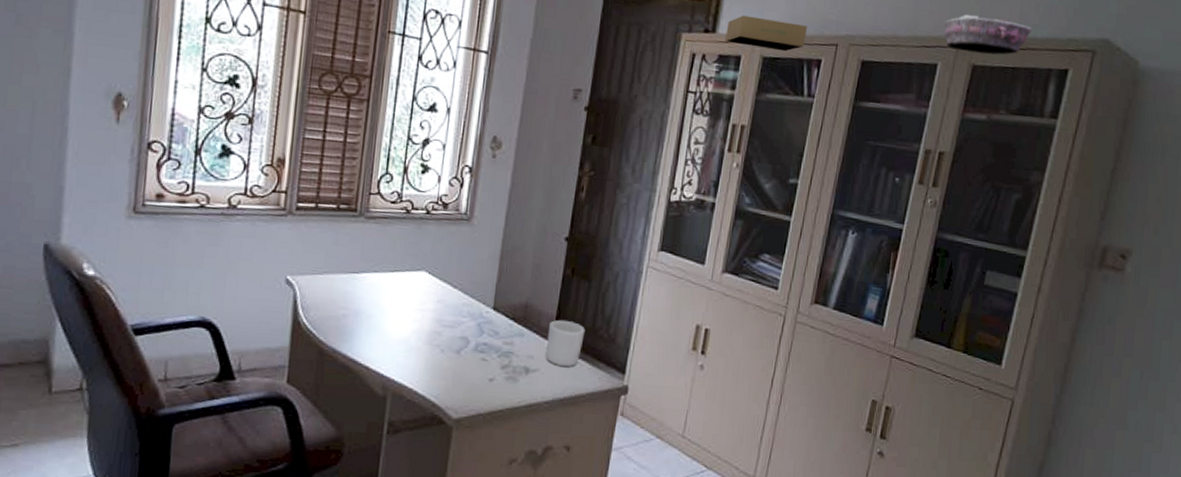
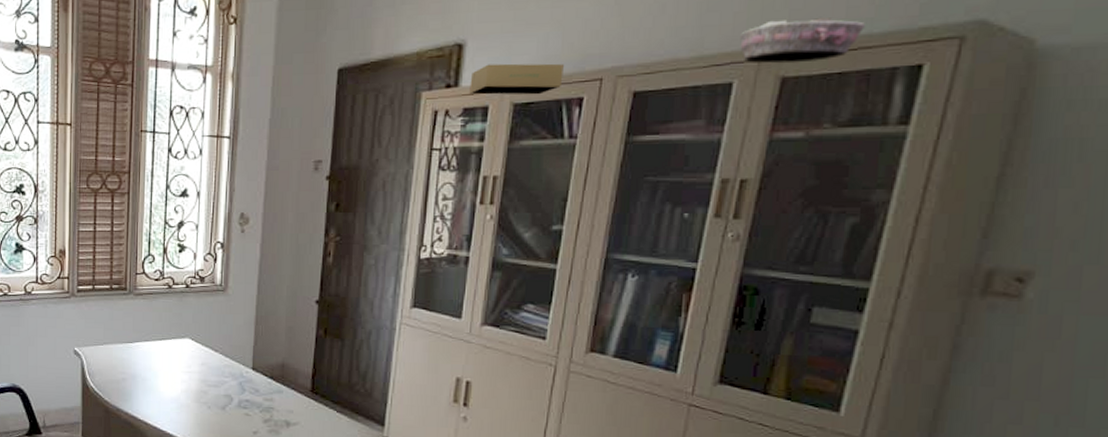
mug: present [545,319,585,367] -> none [304,376,341,421]

